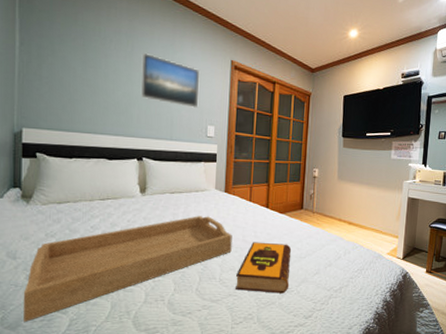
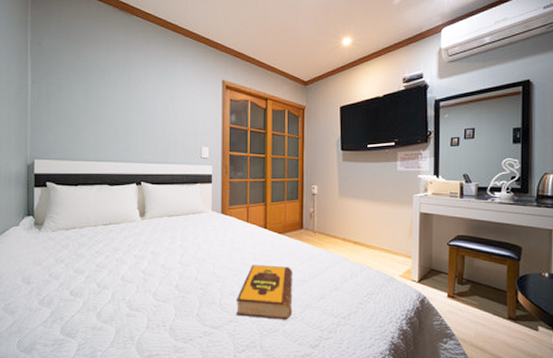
serving tray: present [24,216,232,322] -> none [37,238,231,346]
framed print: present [141,53,200,108] -> none [137,81,193,130]

